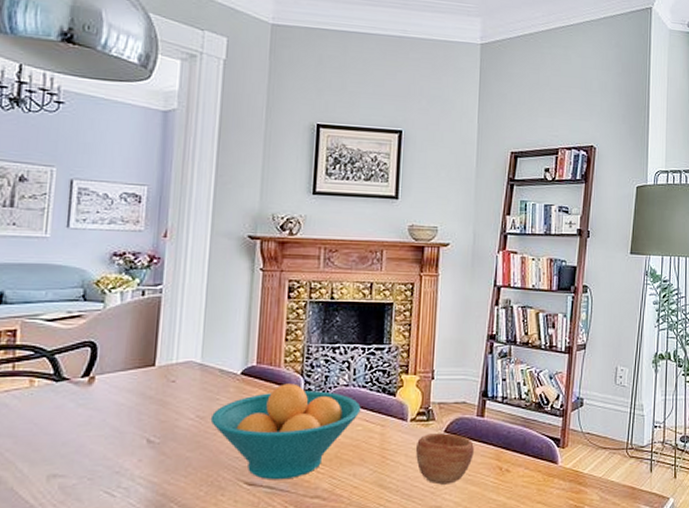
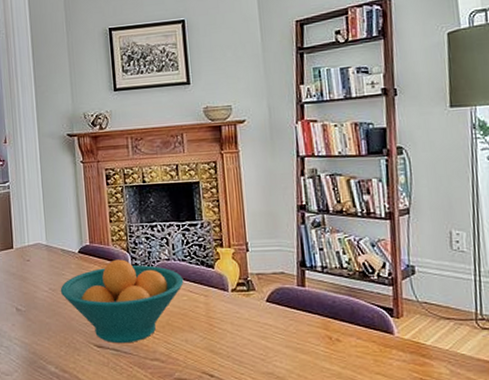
cup: present [416,433,474,485] -> none [240,303,300,352]

